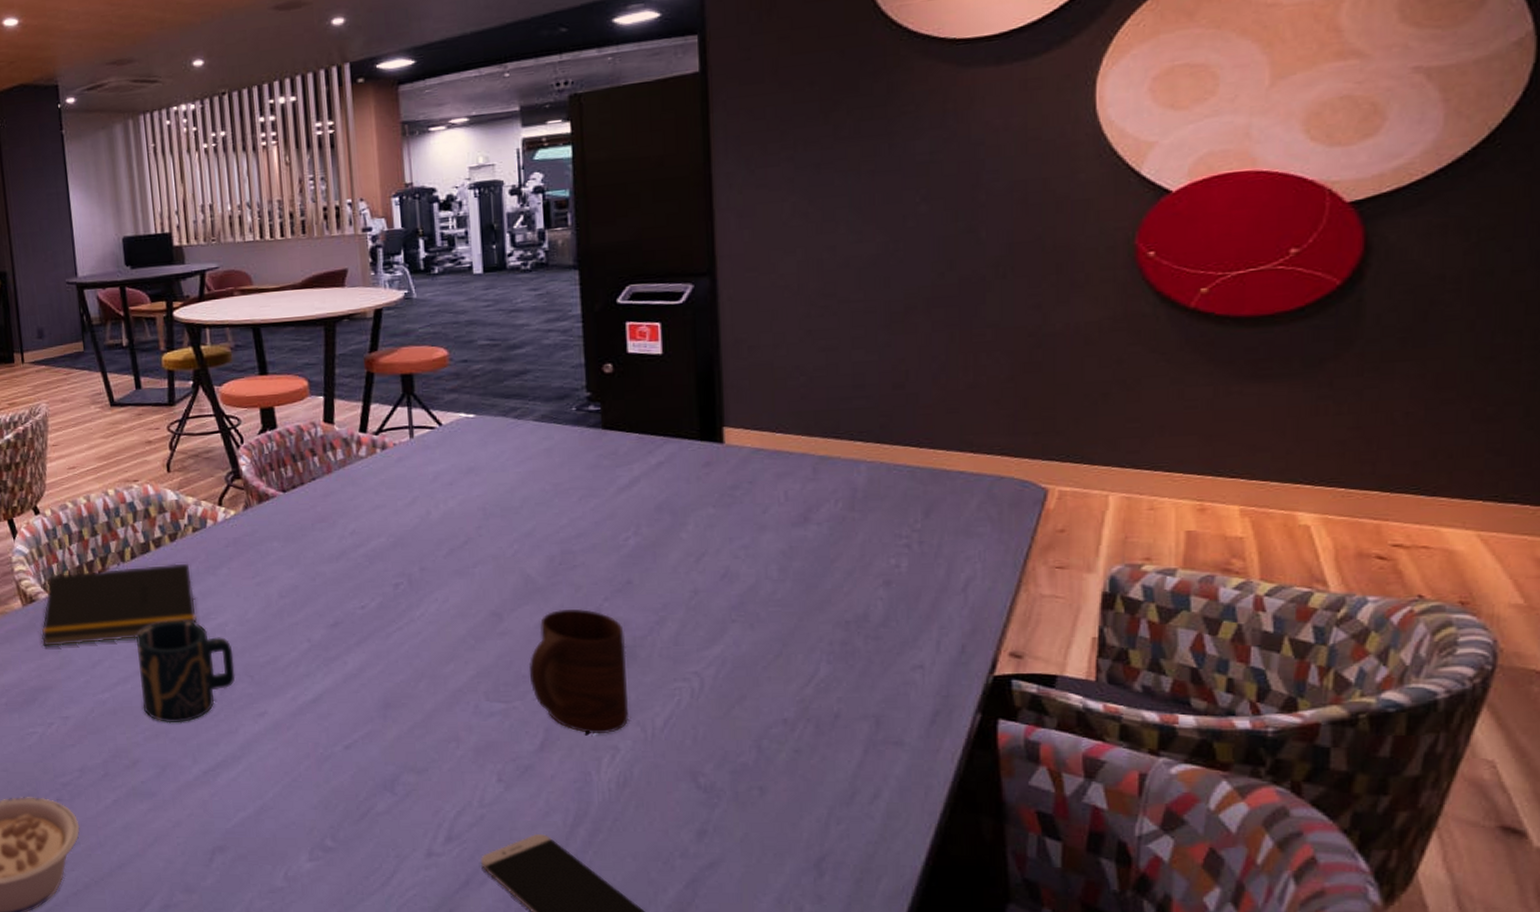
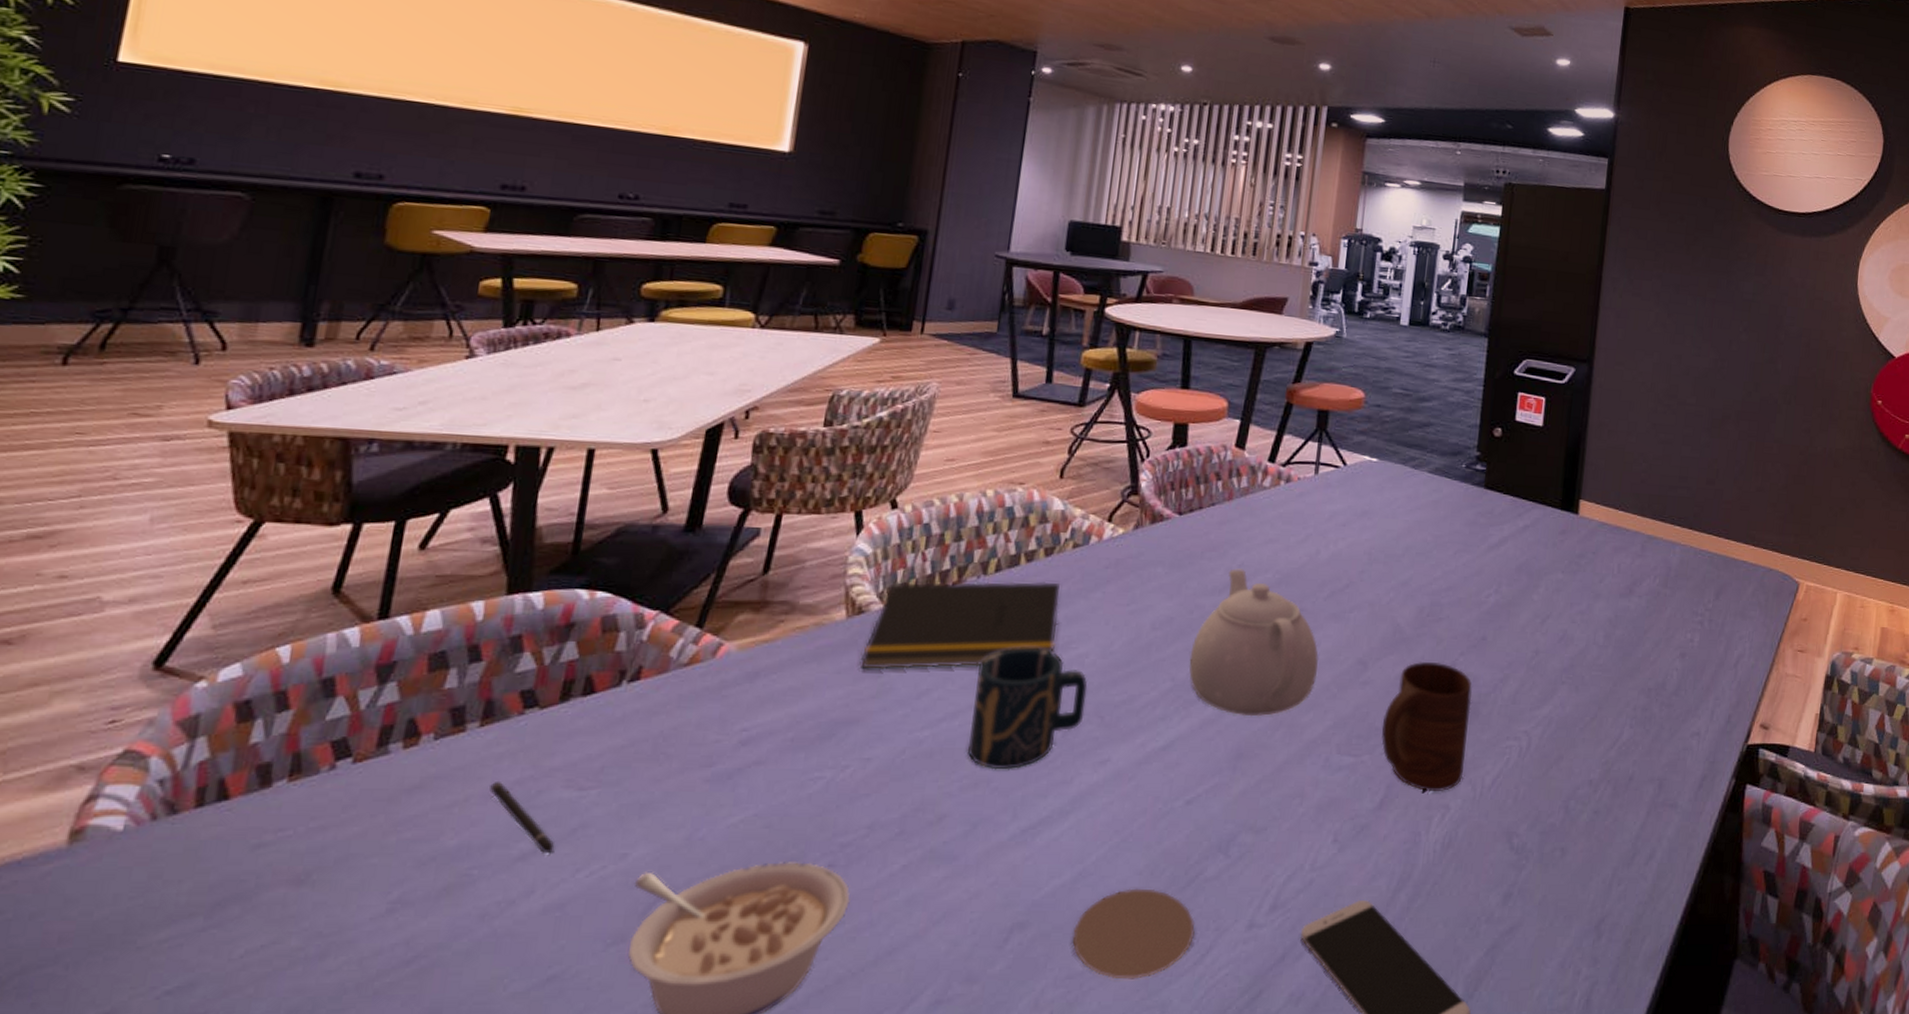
coaster: none [266,820,377,896] -> present [1072,888,1196,980]
teapot: none [320,536,451,670] -> present [1189,568,1319,717]

